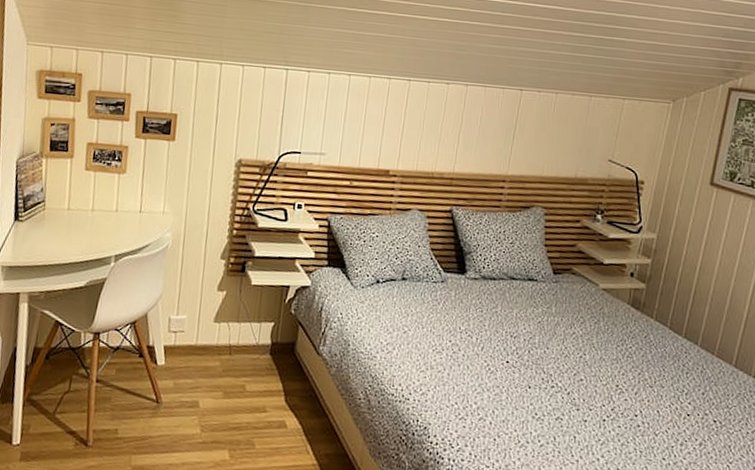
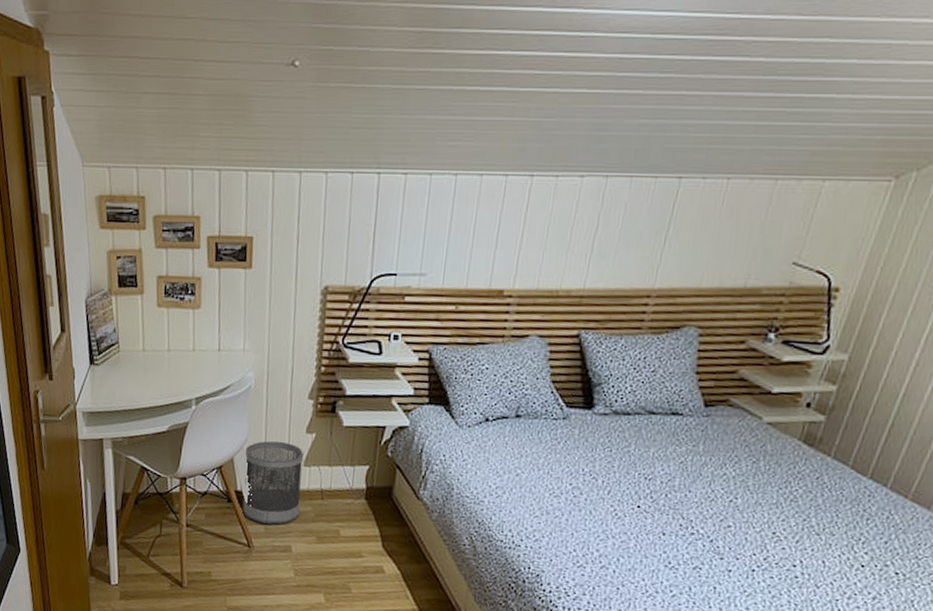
wastebasket: none [153,297,215,380] -> present [243,441,304,525]

